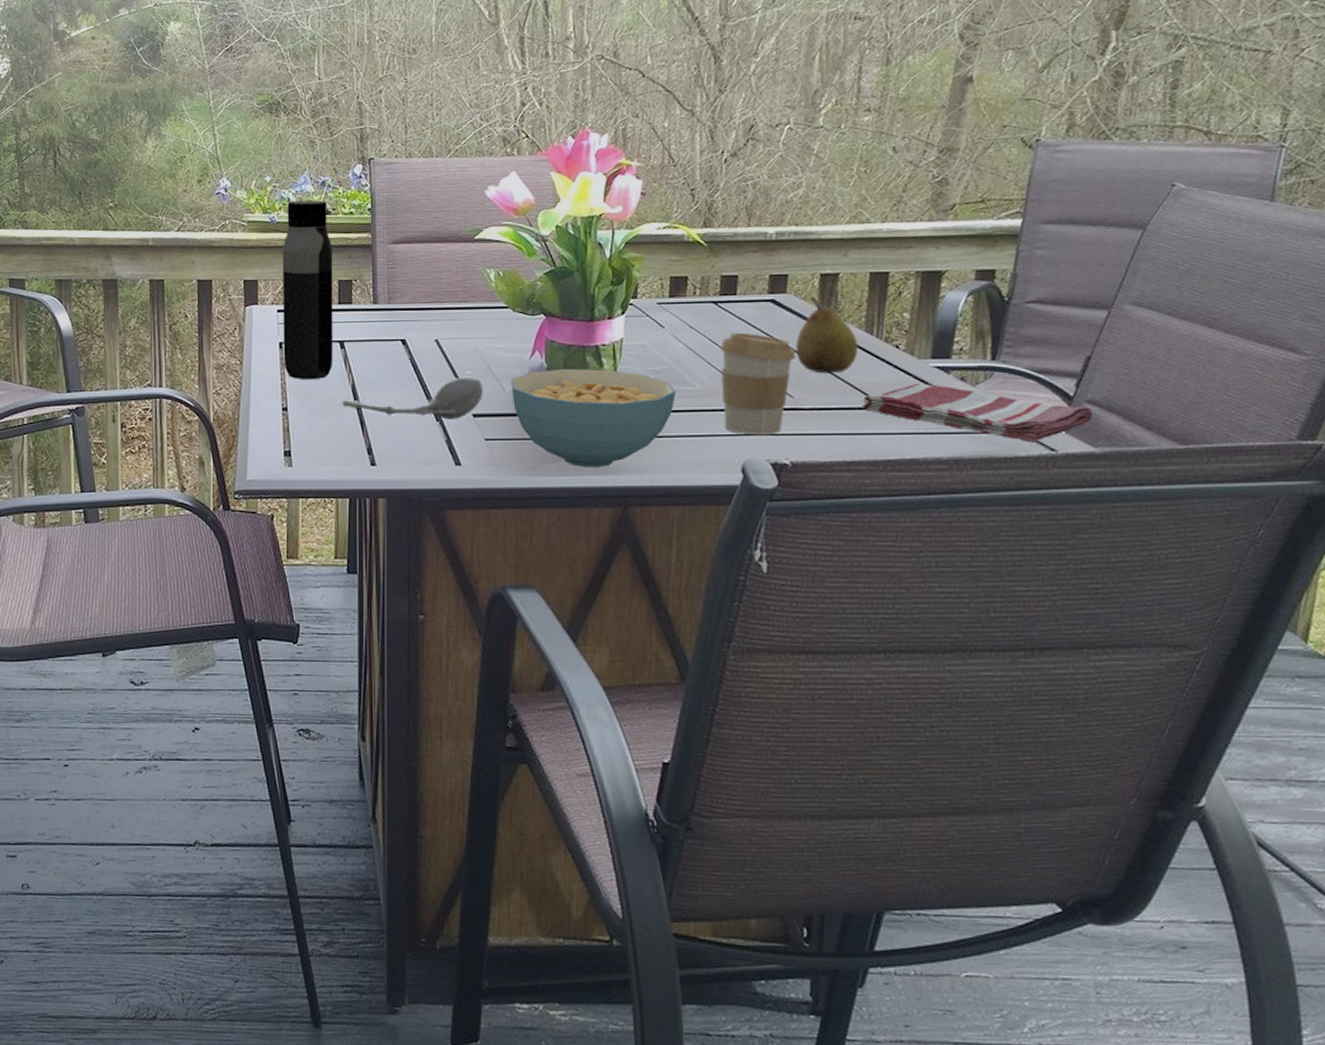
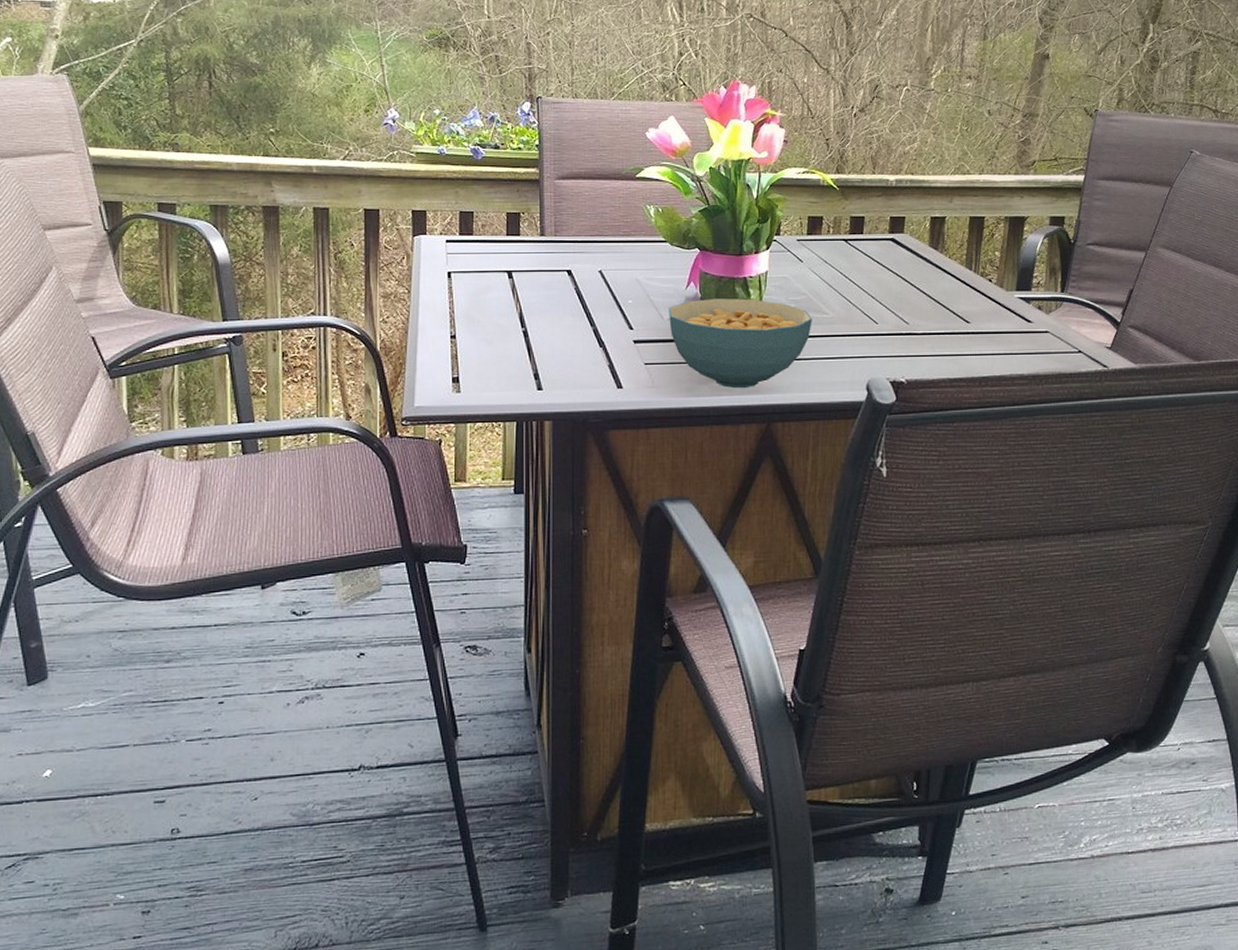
water bottle: present [282,200,333,379] -> none [451,135,502,308]
spoon: present [342,376,483,420] -> none [510,305,643,346]
coffee cup: present [720,332,796,436] -> none [849,267,911,357]
fruit: present [795,296,859,374] -> none [910,236,961,303]
dish towel: present [862,383,1093,443] -> none [963,311,1134,361]

